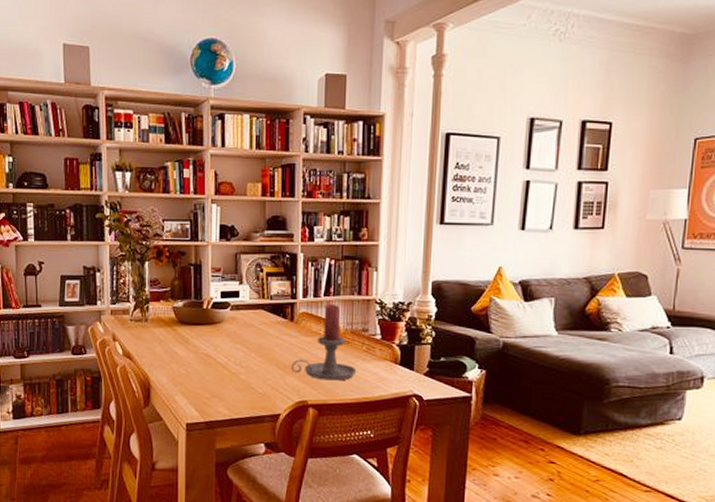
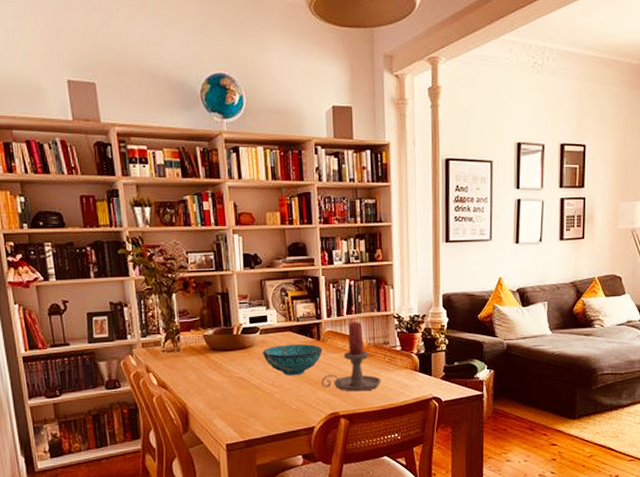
decorative bowl: none [232,323,295,358] -> present [263,344,323,376]

